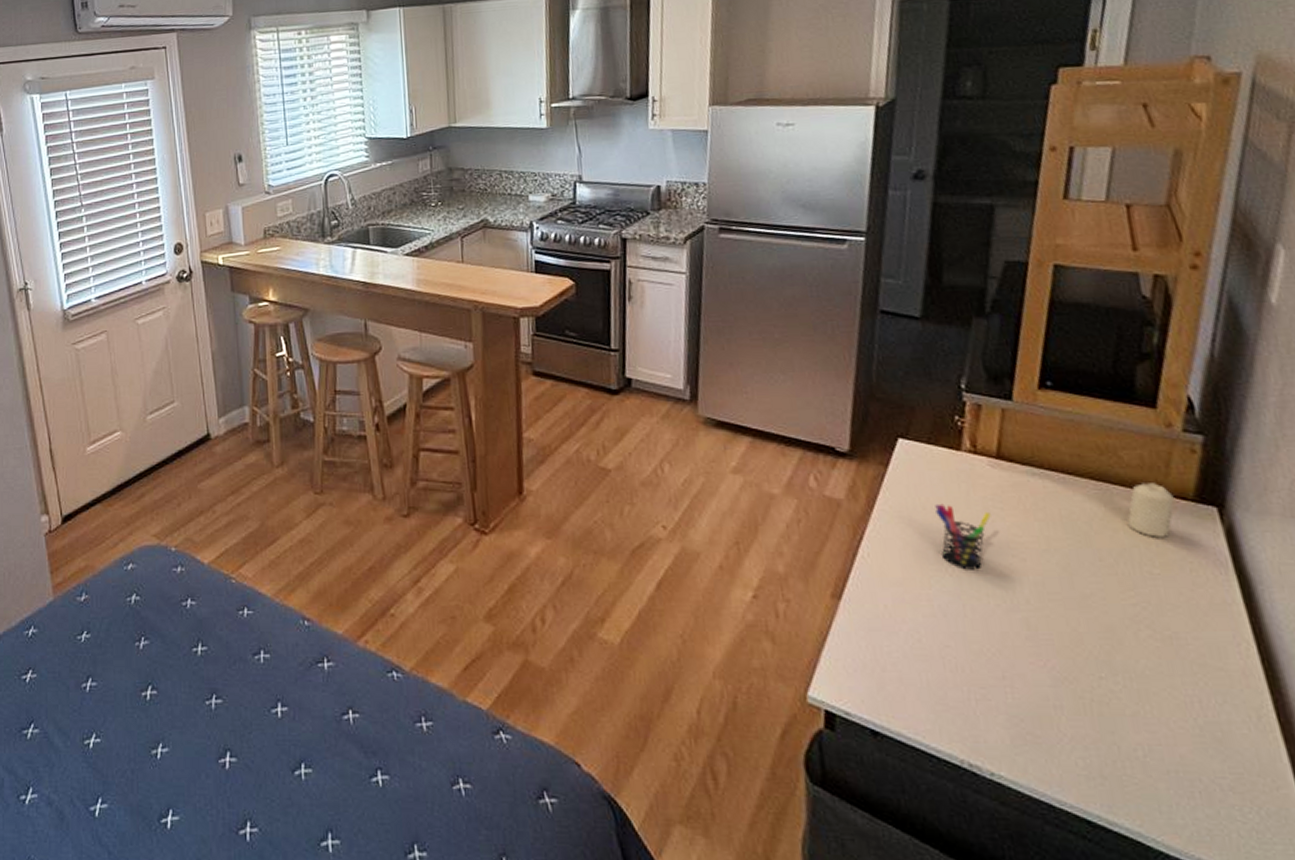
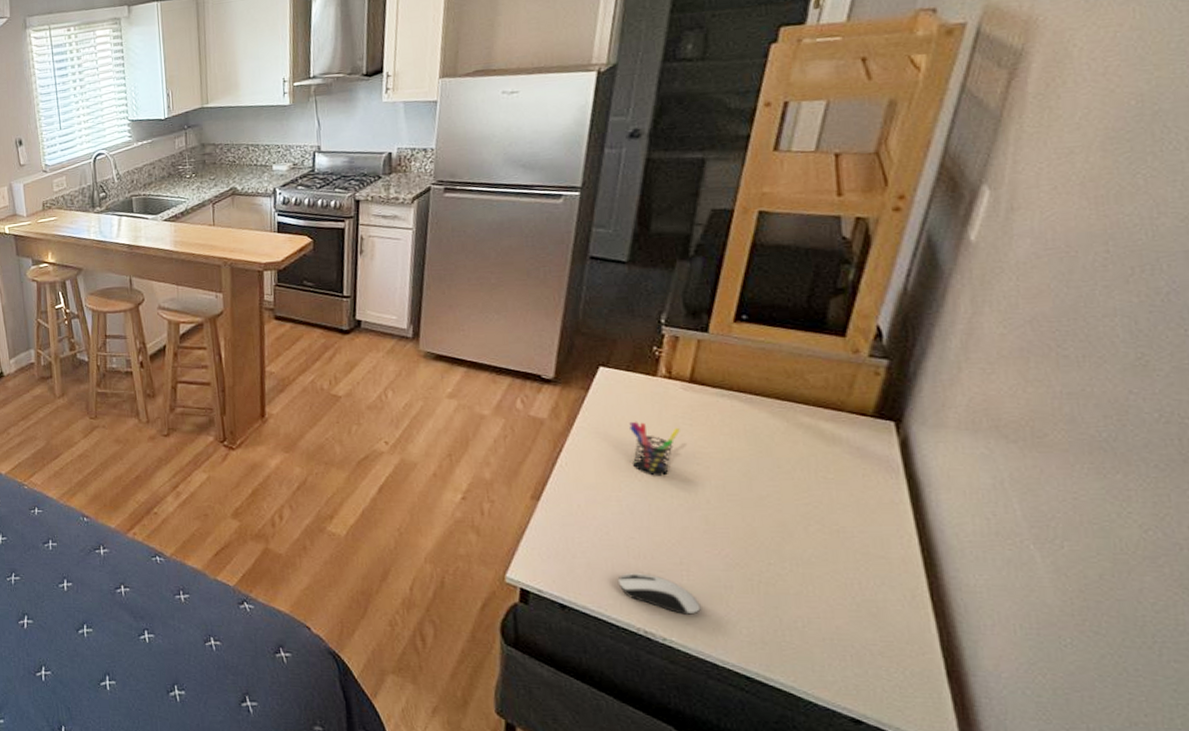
computer mouse: none [934,690,1030,742] -> present [617,573,701,615]
candle: present [1128,483,1174,537] -> none [808,401,854,448]

